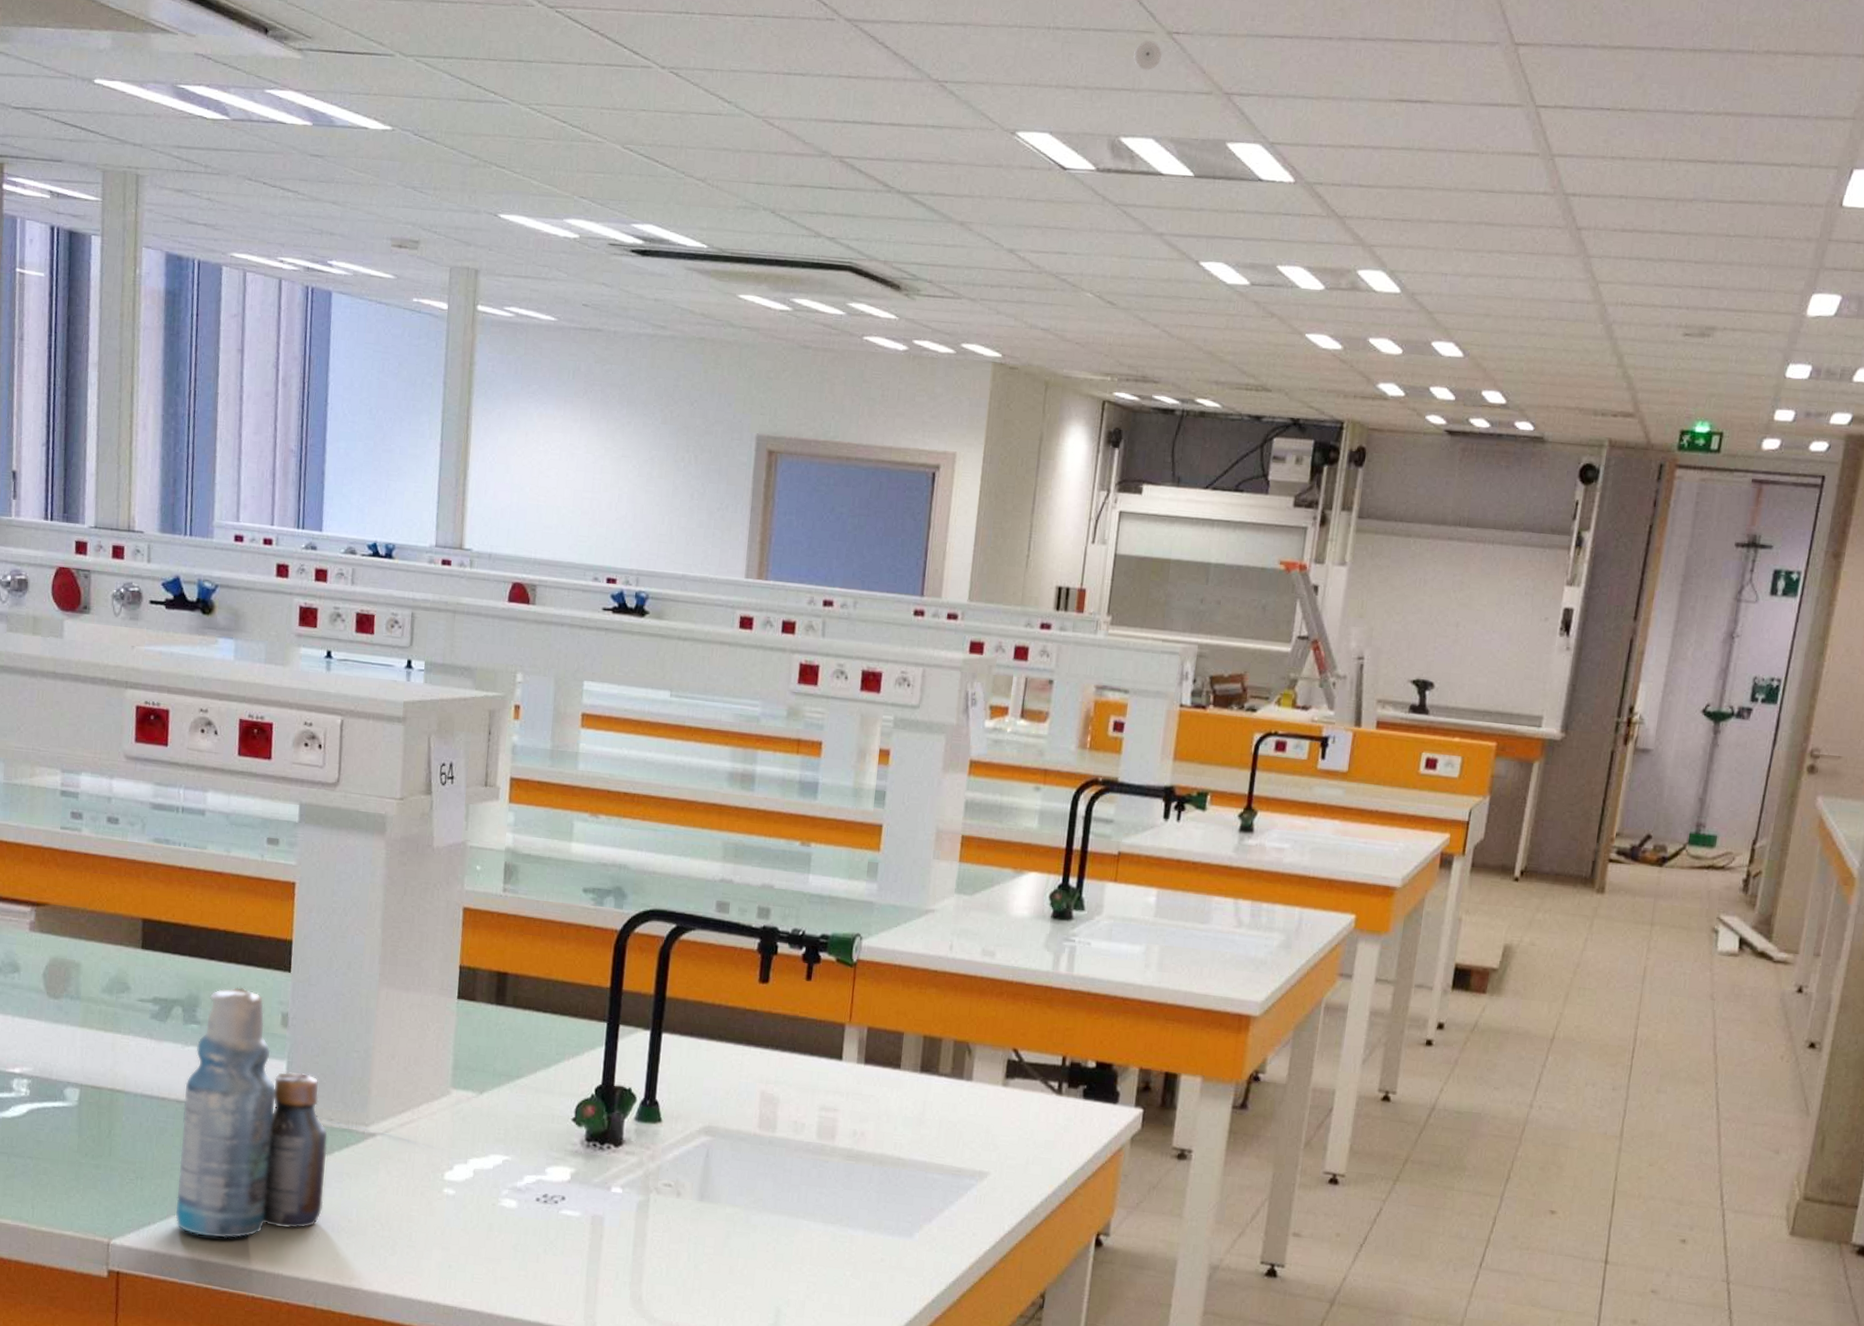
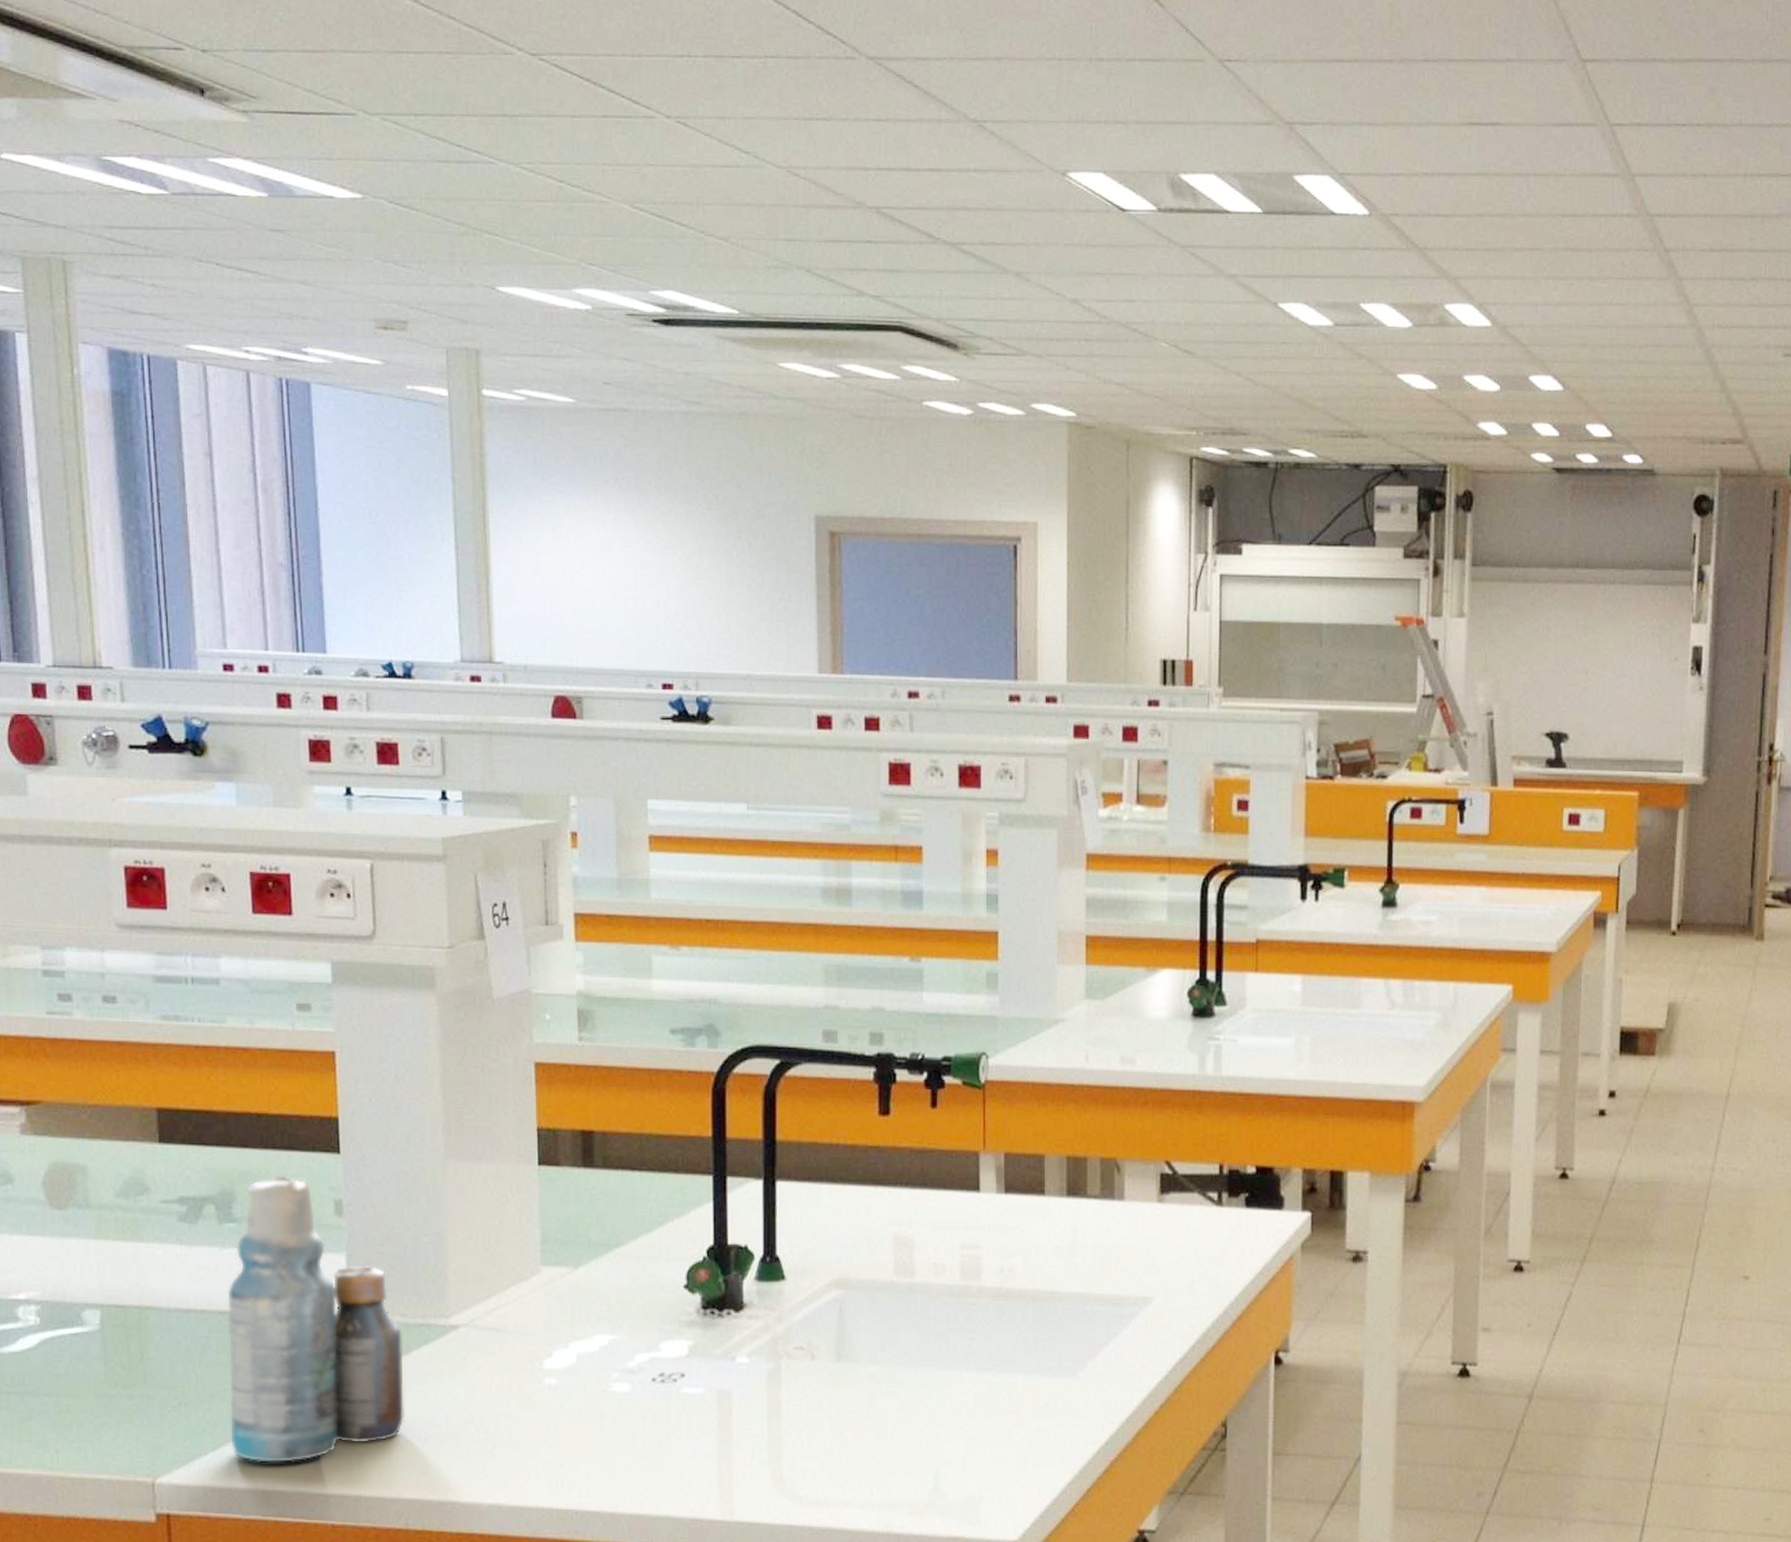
smoke detector: present [1133,40,1162,70] -> none [1185,69,1215,101]

